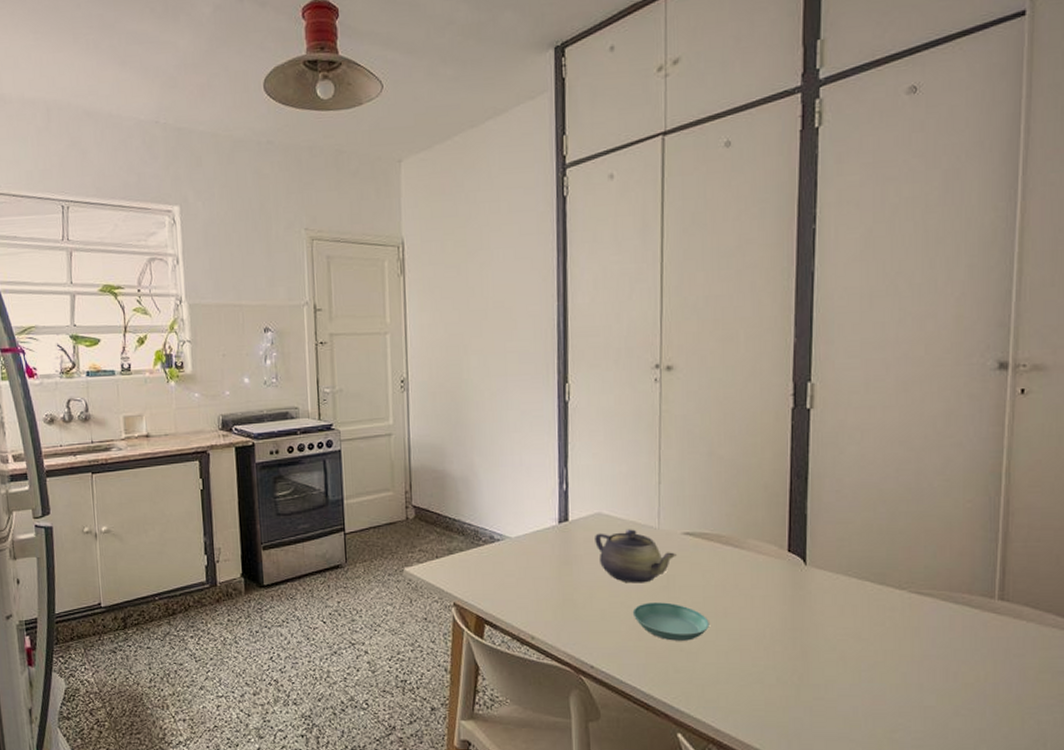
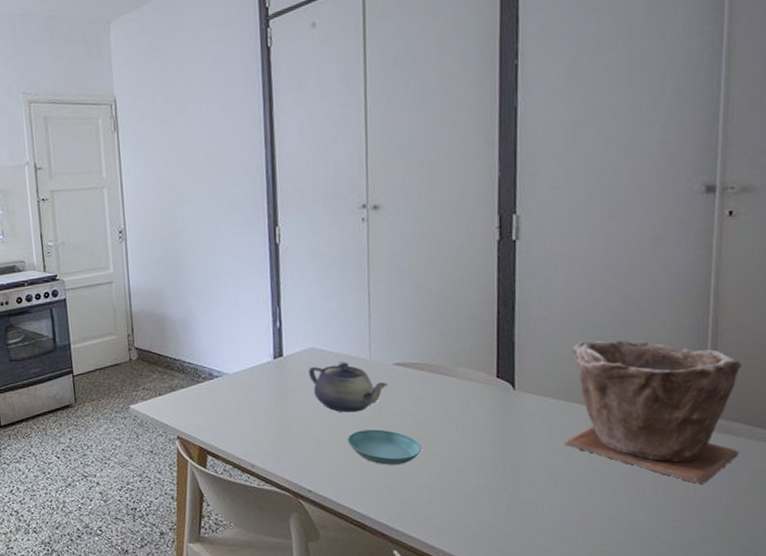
plant pot: none [855,516,1032,670] -> present [564,339,741,484]

